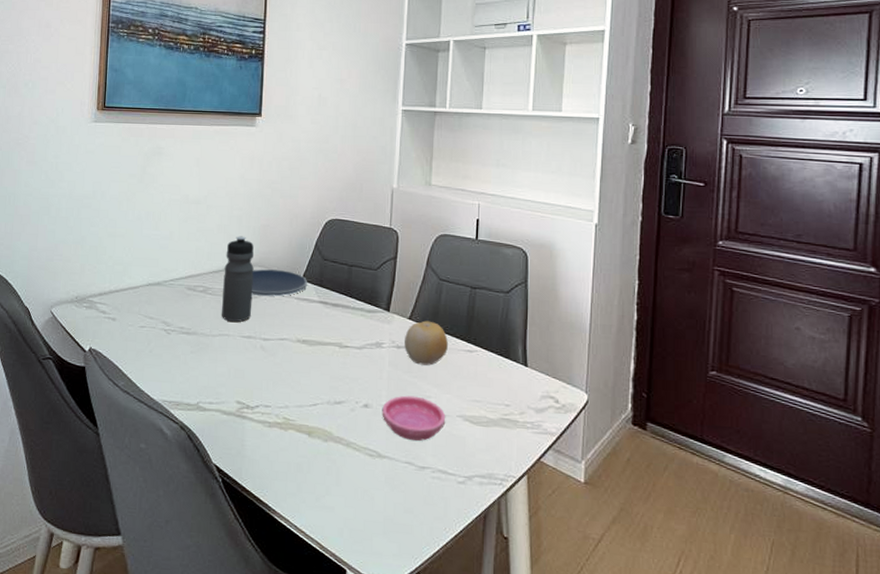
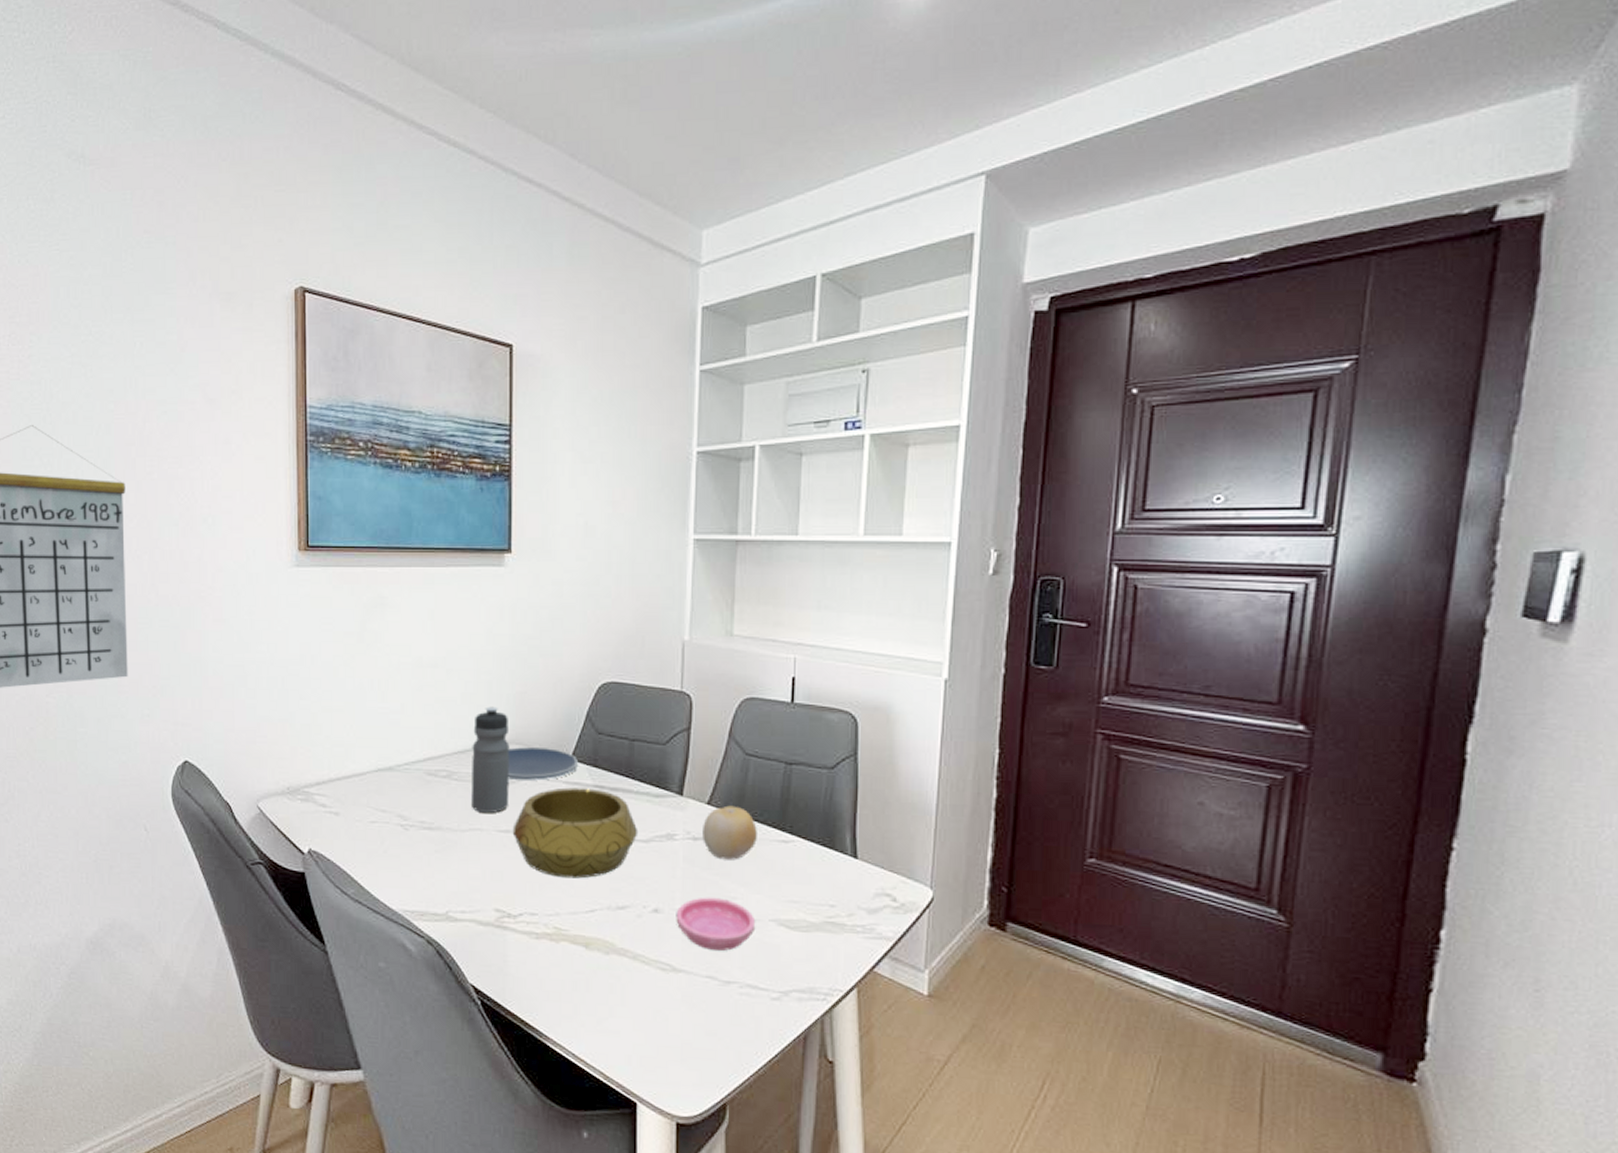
decorative bowl: none [253,302,354,378] -> present [512,787,639,879]

